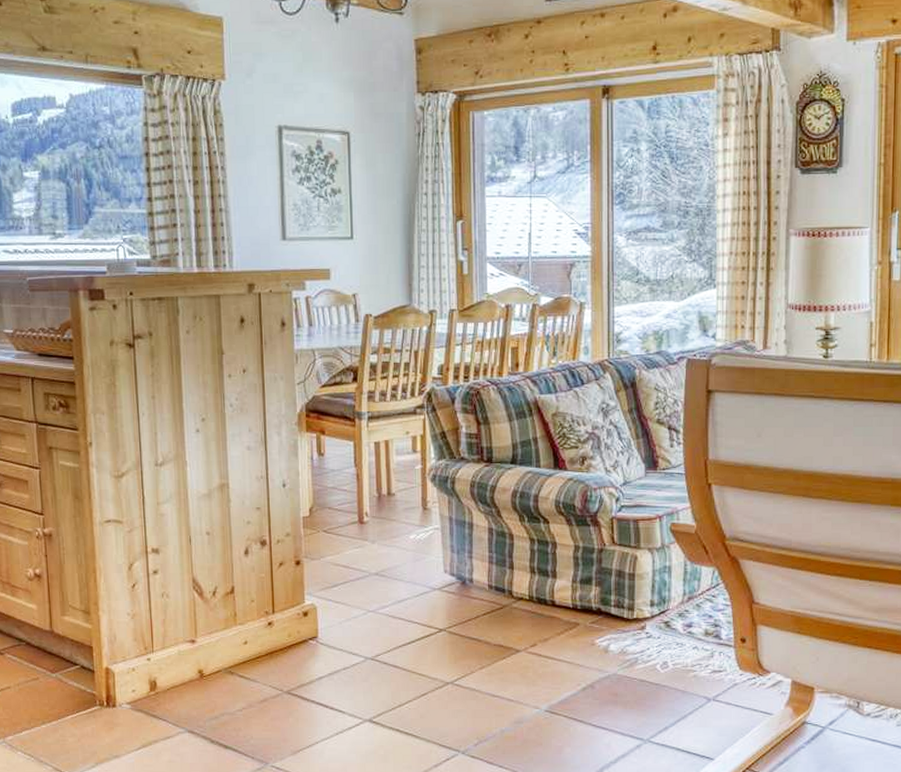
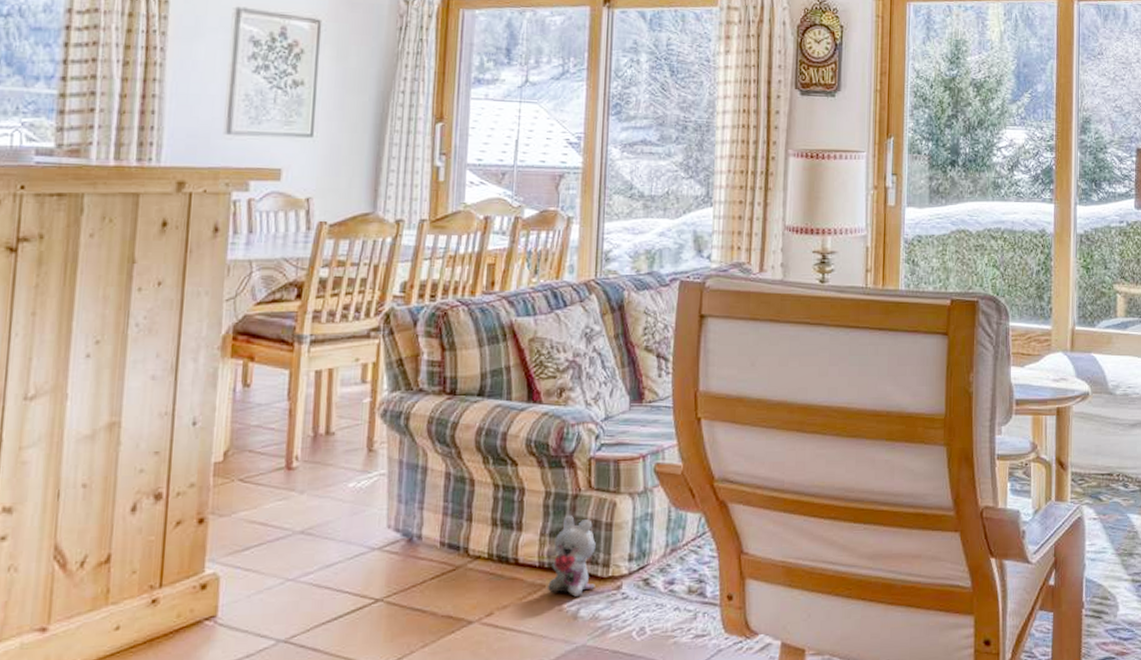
plush toy: none [580,566,622,634] -> present [547,515,596,597]

